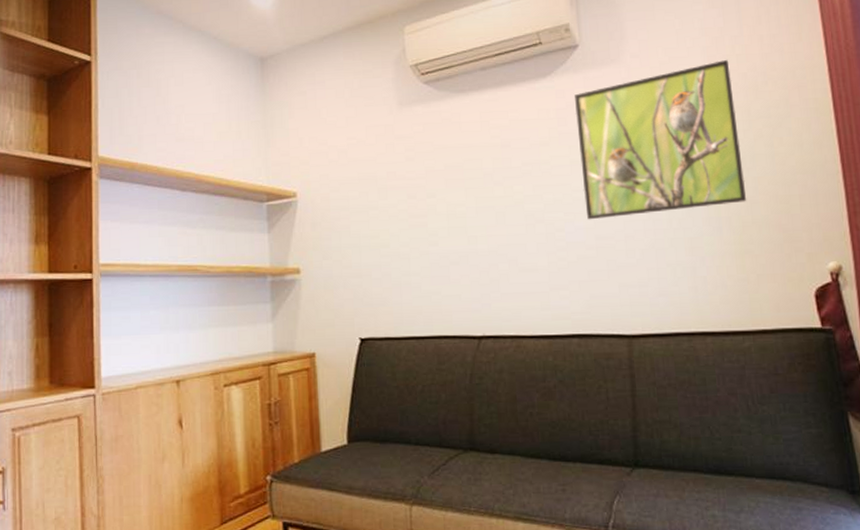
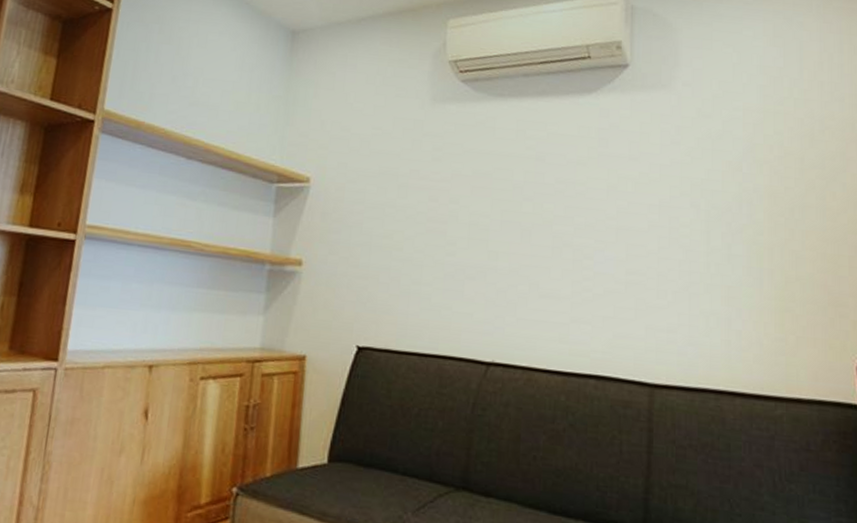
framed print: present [574,59,747,220] -> none [618,101,793,256]

